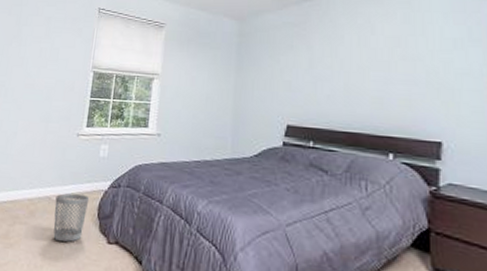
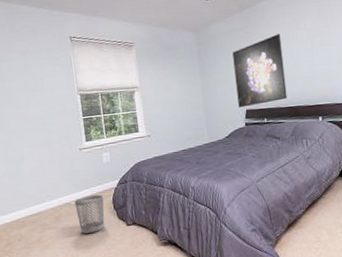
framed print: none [277,36,348,122] -> present [232,34,287,108]

